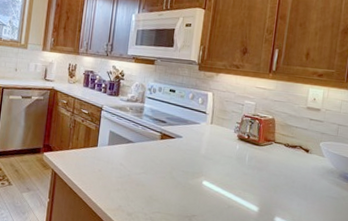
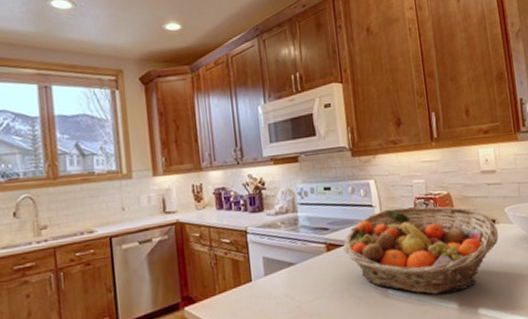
fruit basket: none [174,118,309,199] -> present [343,206,499,295]

